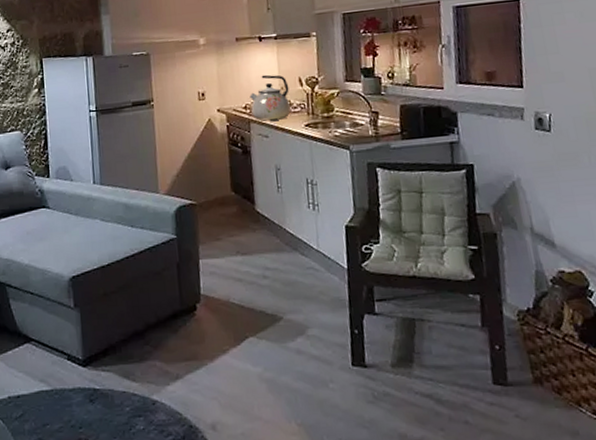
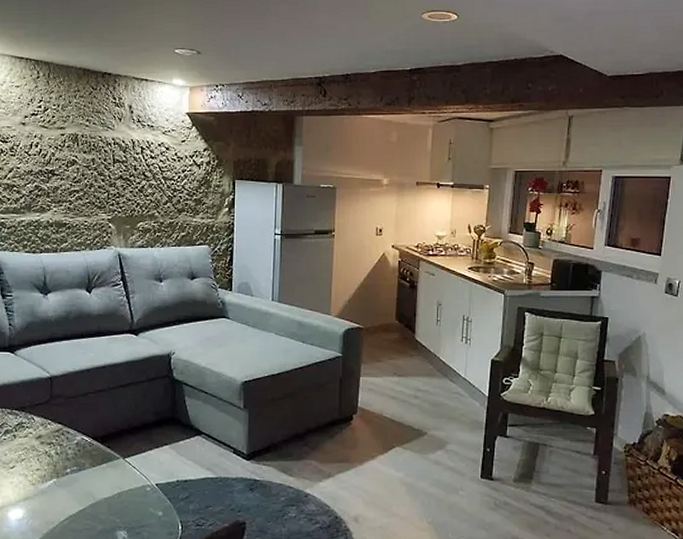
kettle: present [249,74,291,121] -> none [422,219,458,261]

